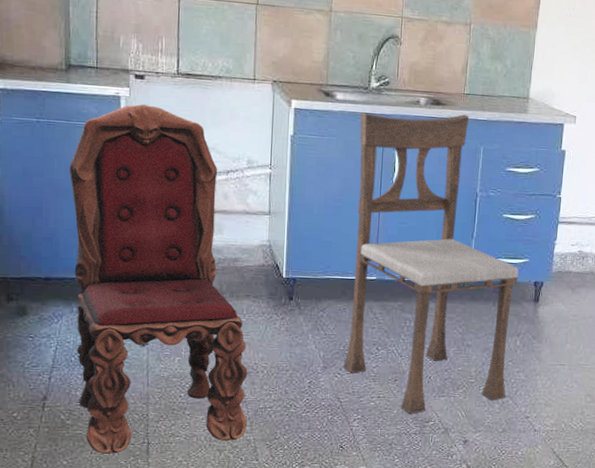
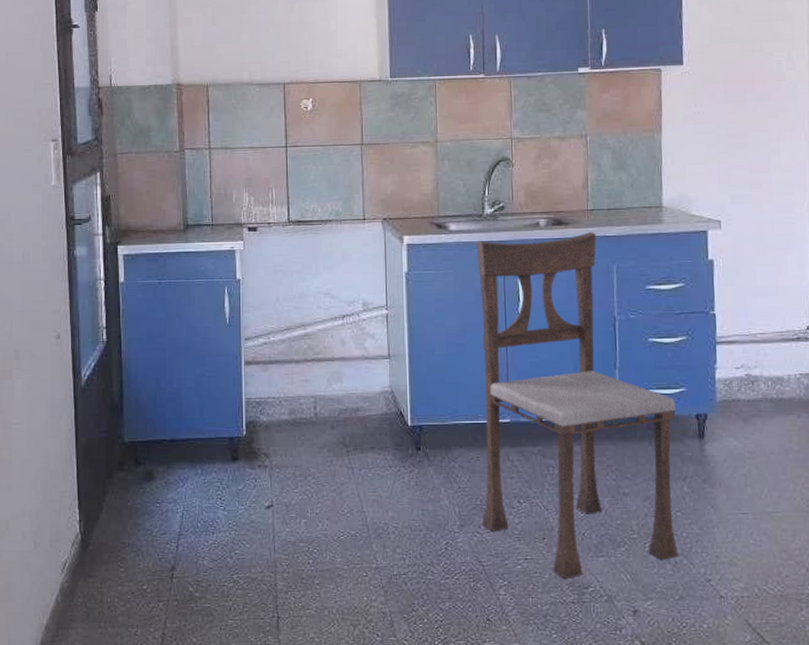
dining chair: present [69,104,248,454] -> none [189,256,381,630]

